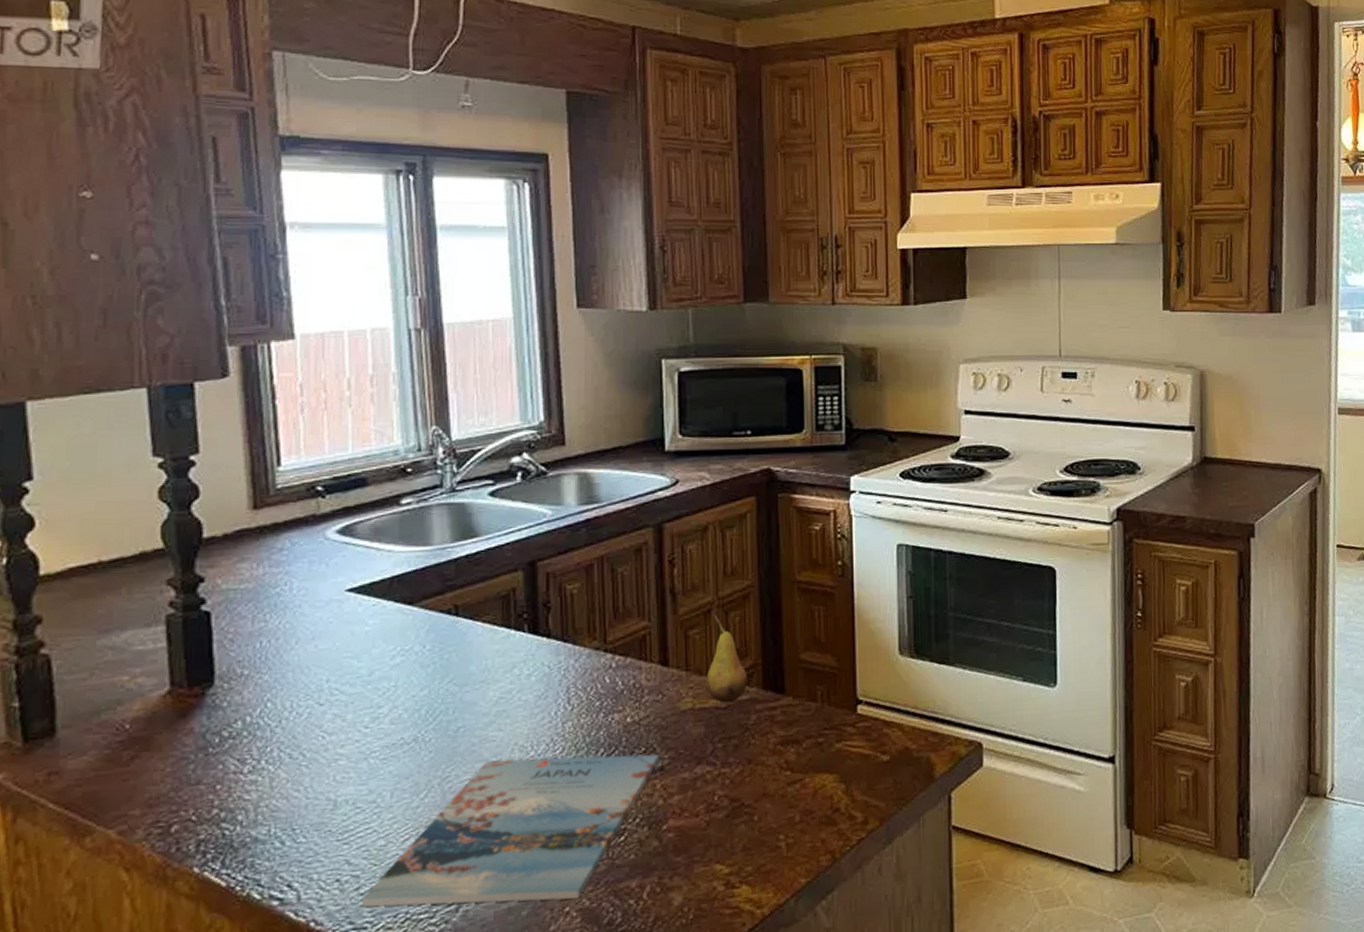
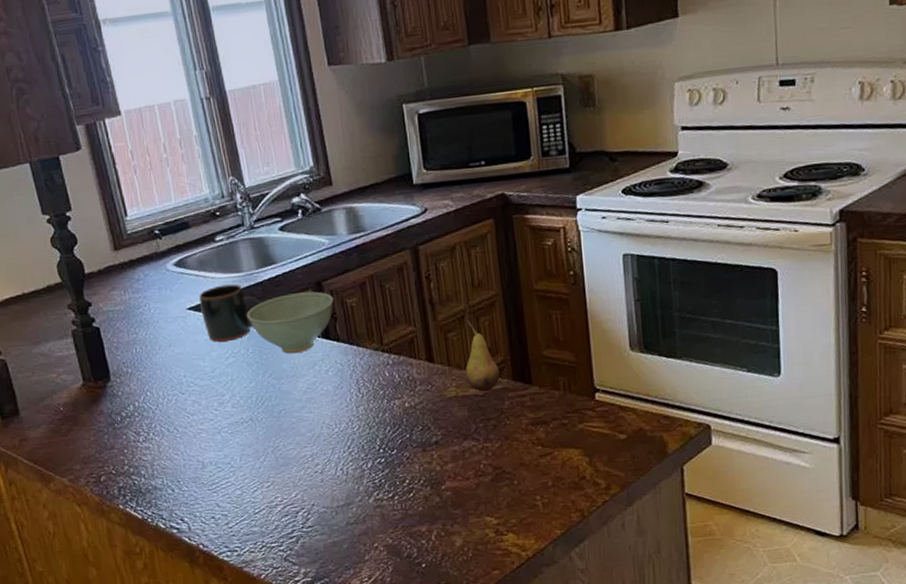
magazine: present [361,754,660,908] -> none [230,431,434,538]
mug: none [366,560,453,635] -> present [199,284,262,342]
bowl: none [429,573,549,653] -> present [246,291,334,354]

